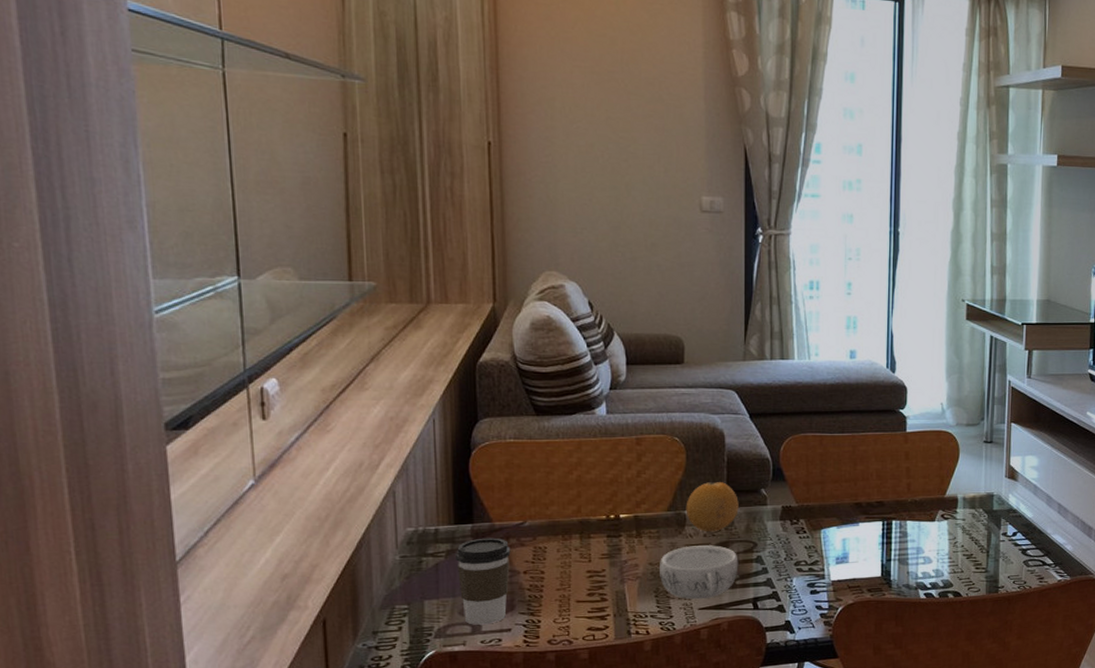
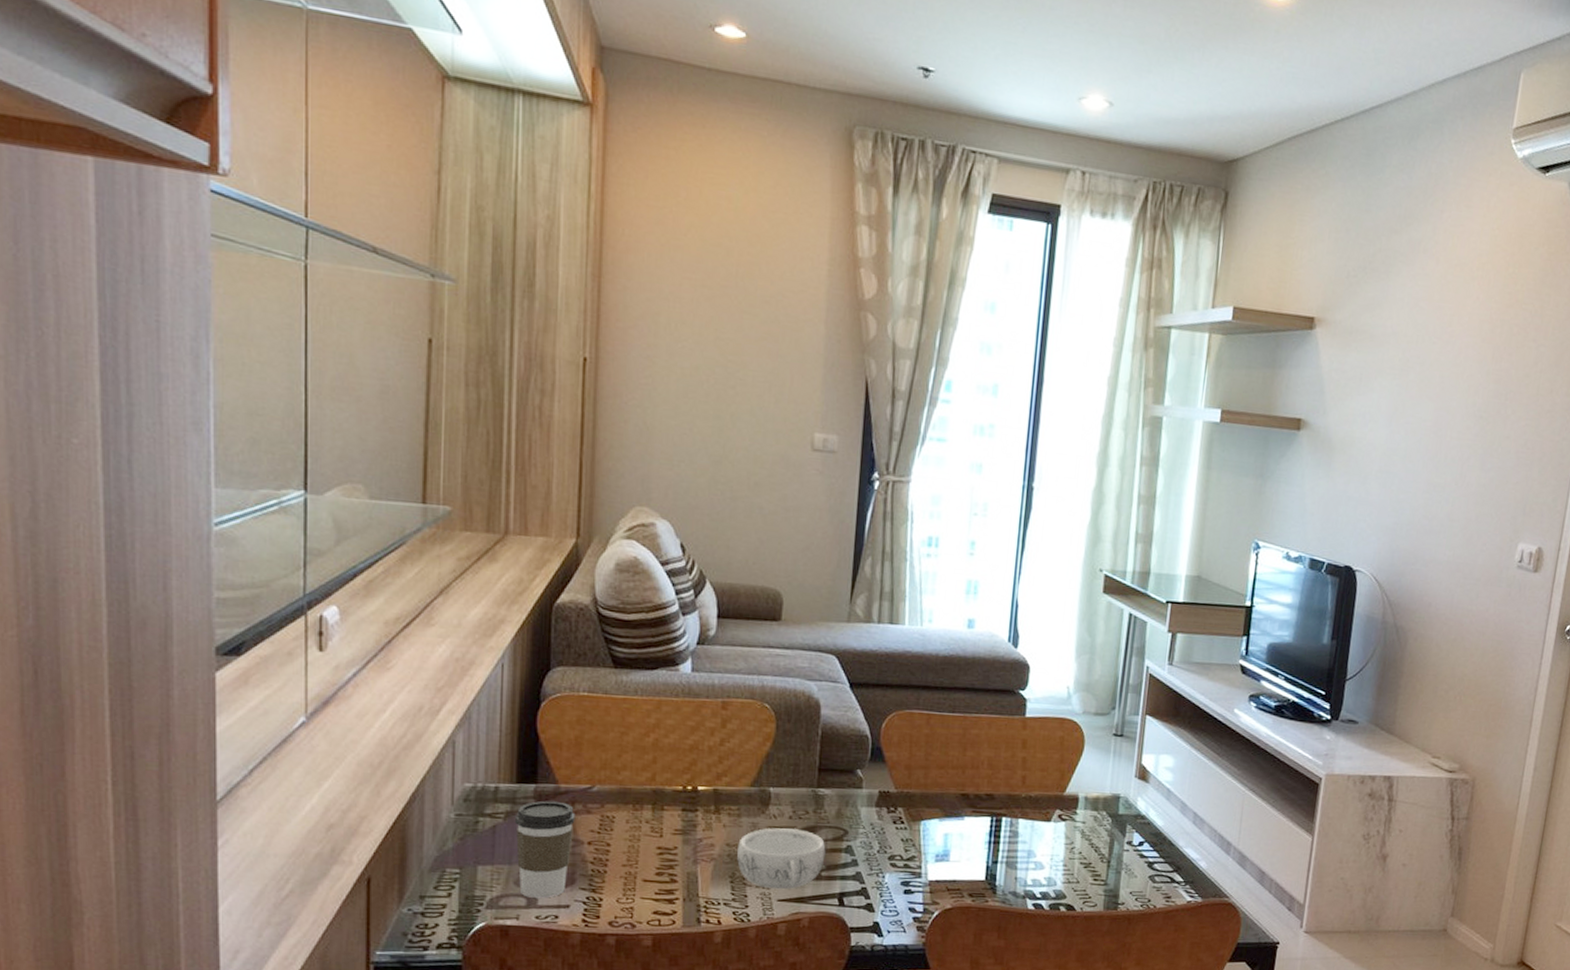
fruit: present [686,482,739,532] -> none [771,757,831,814]

